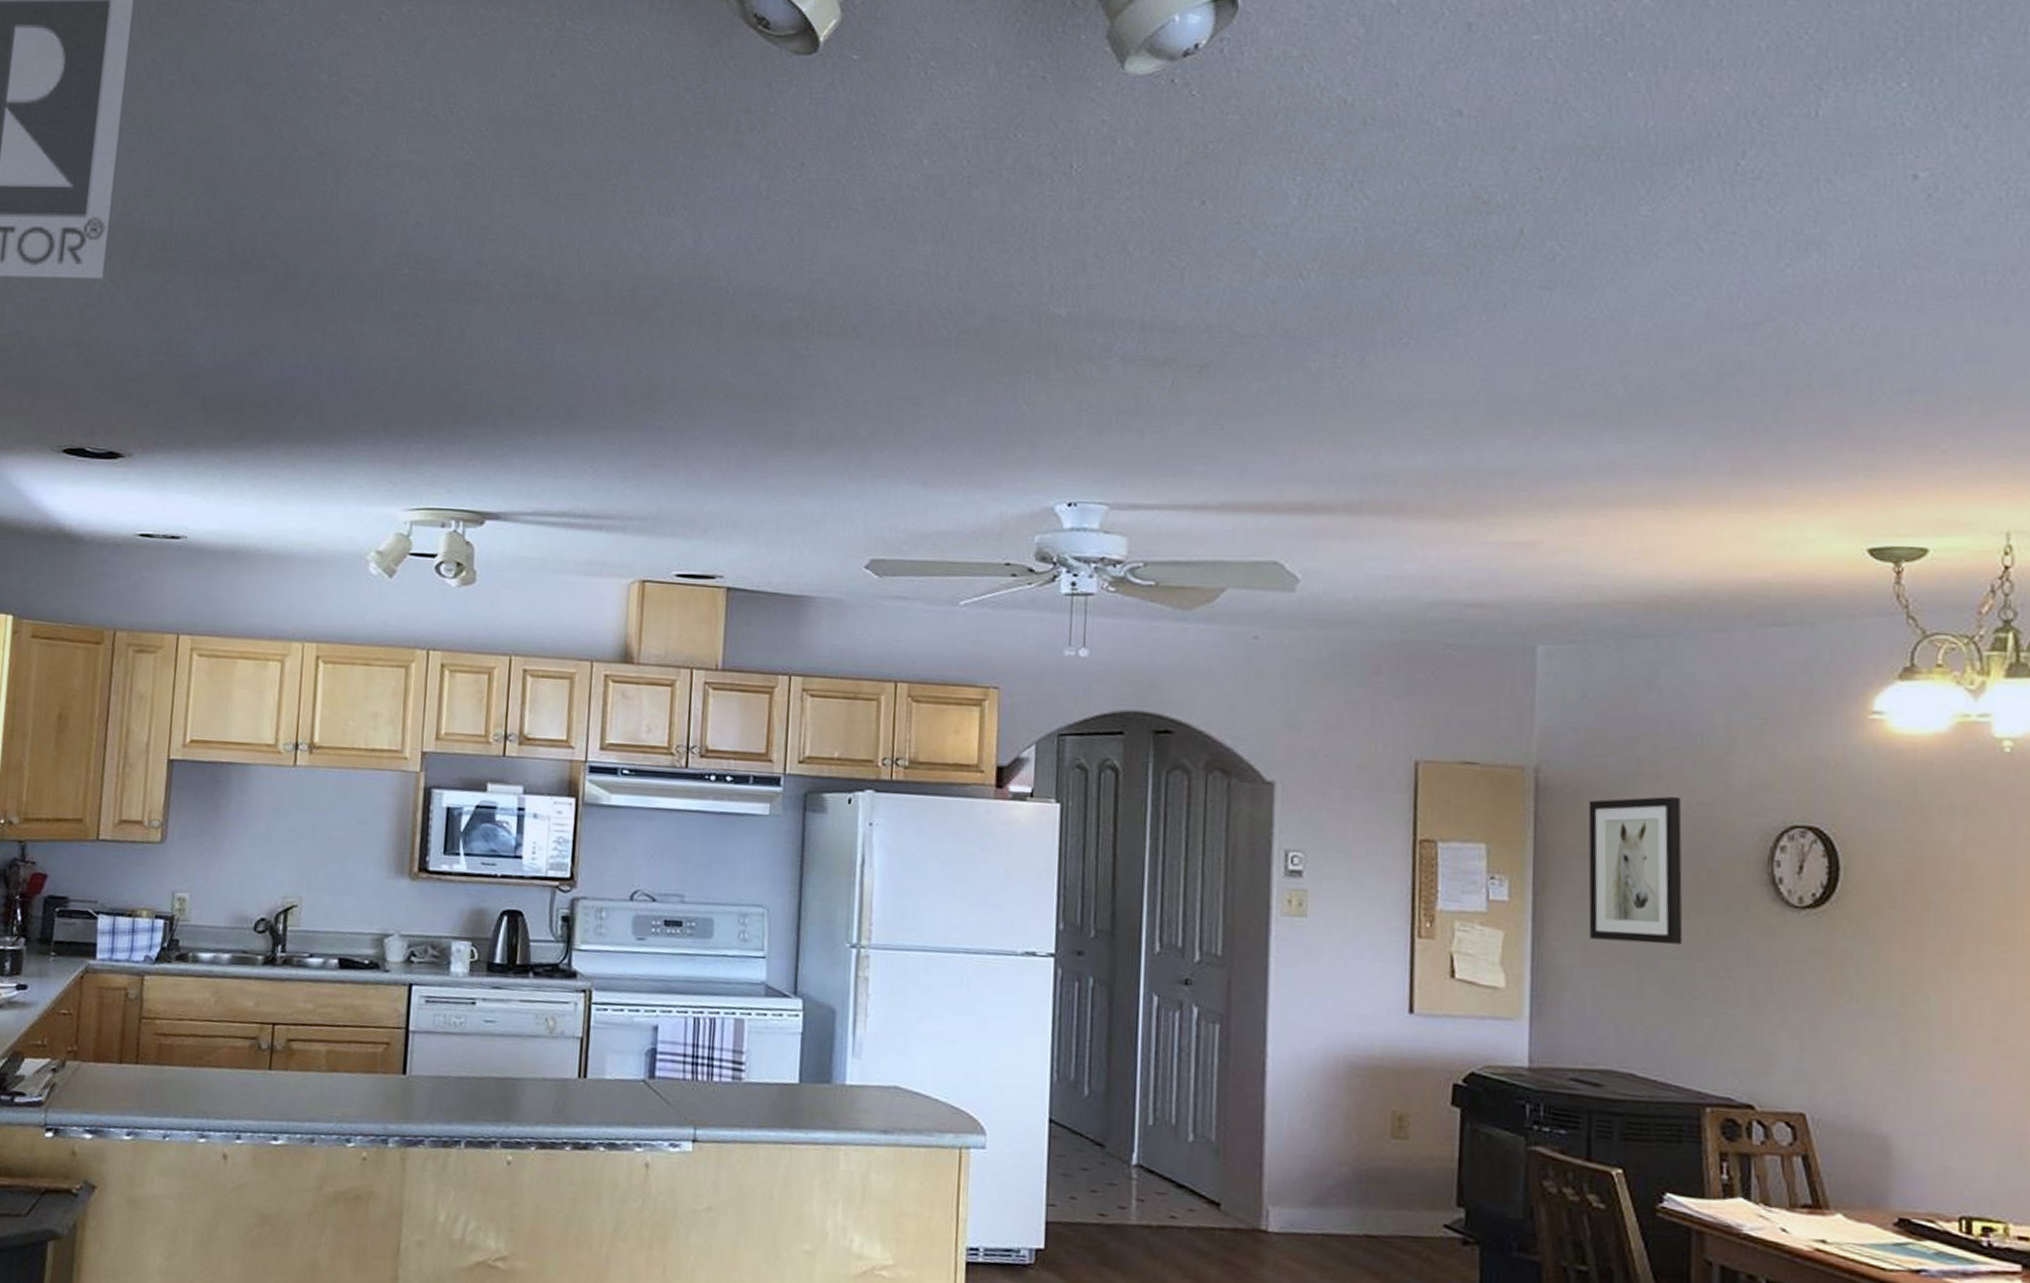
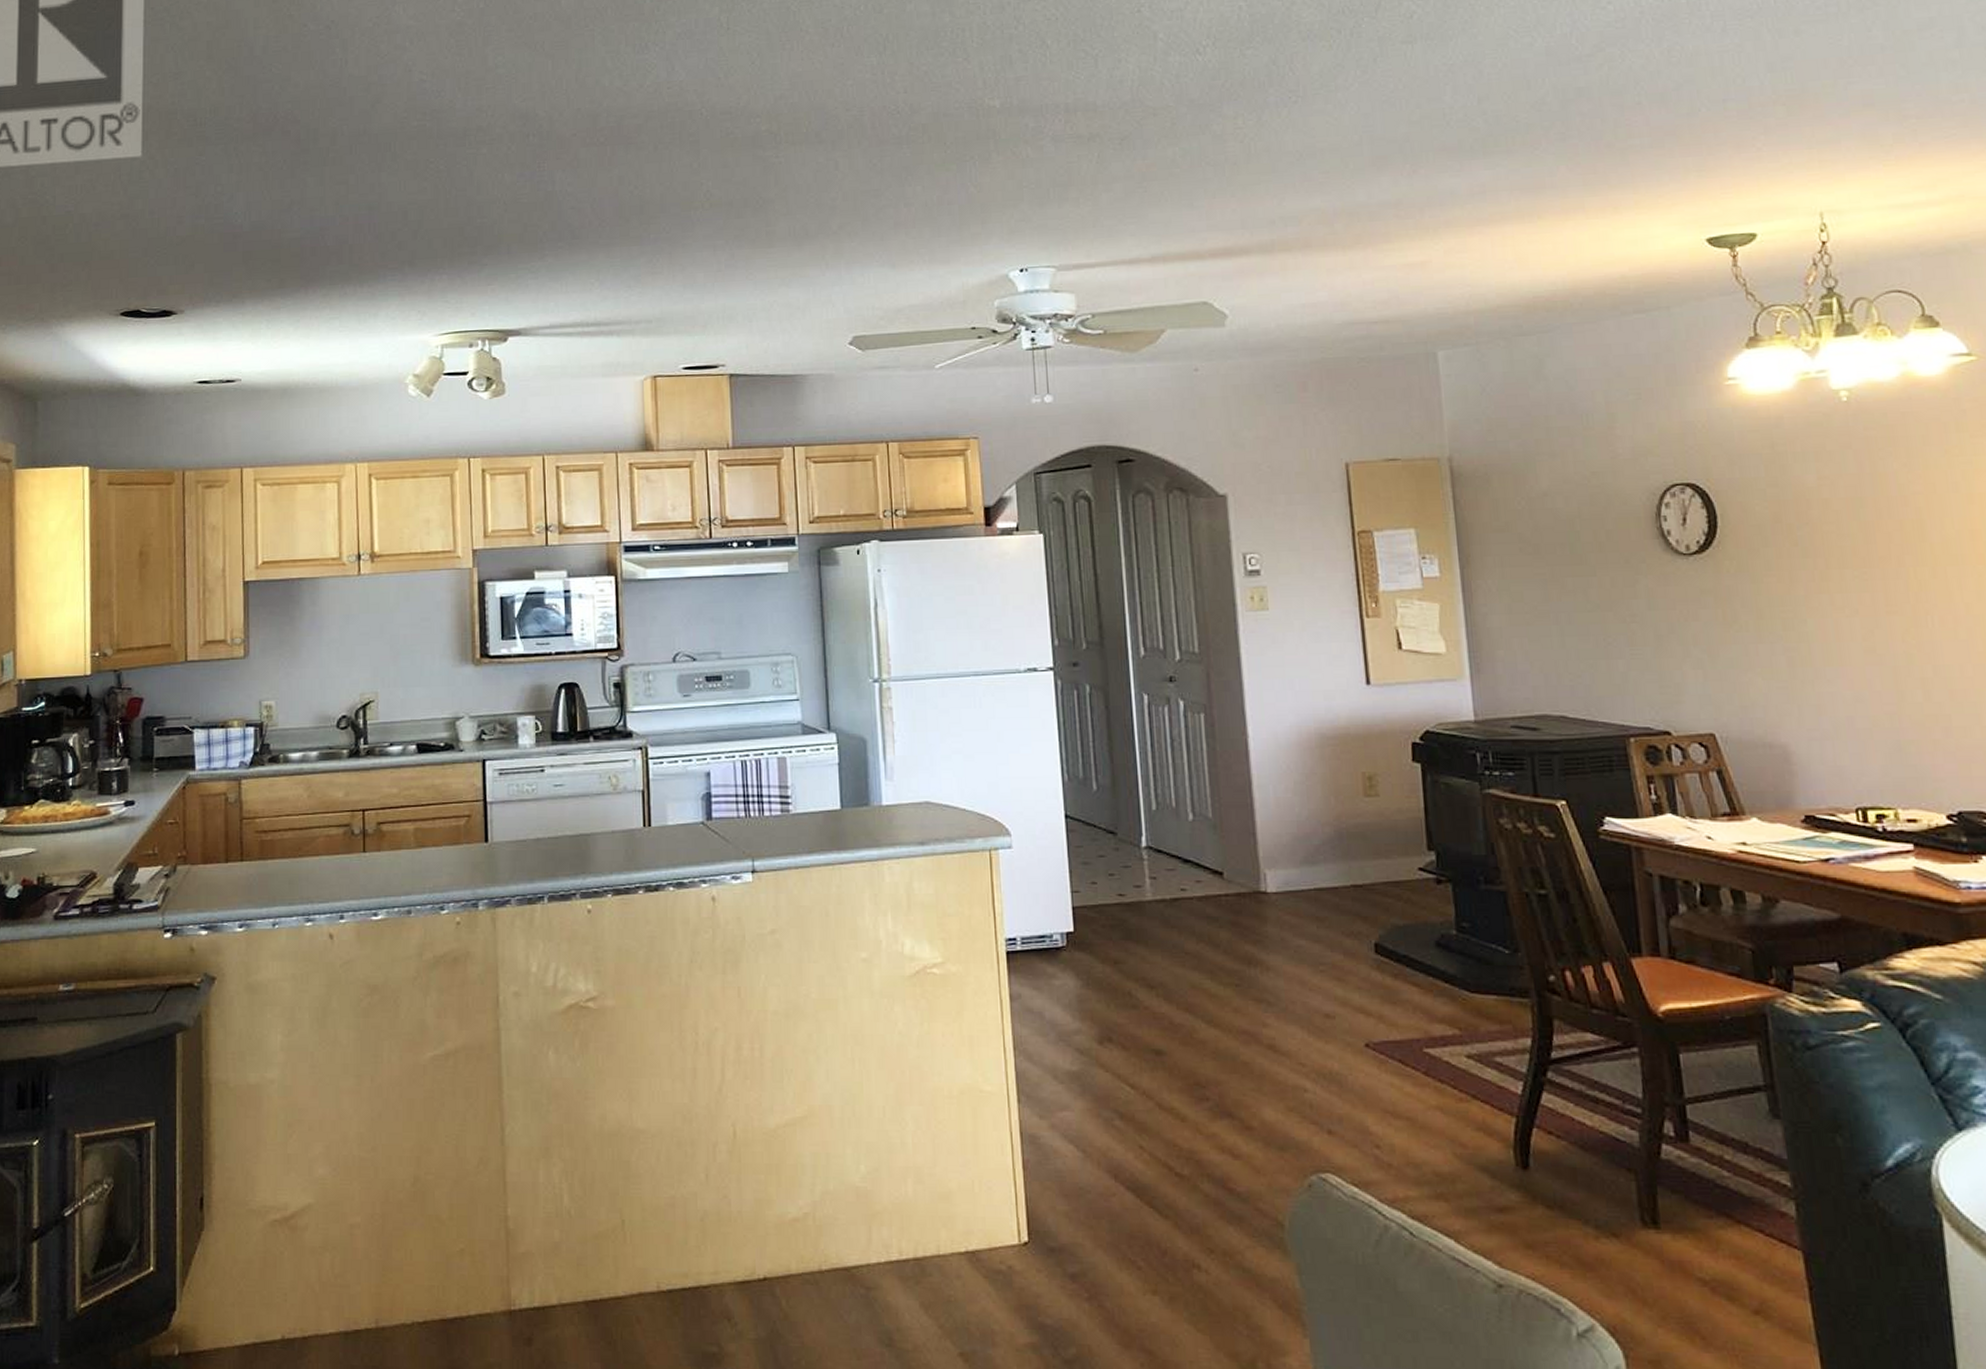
wall art: present [1588,796,1683,945] -> none [1498,469,1593,601]

